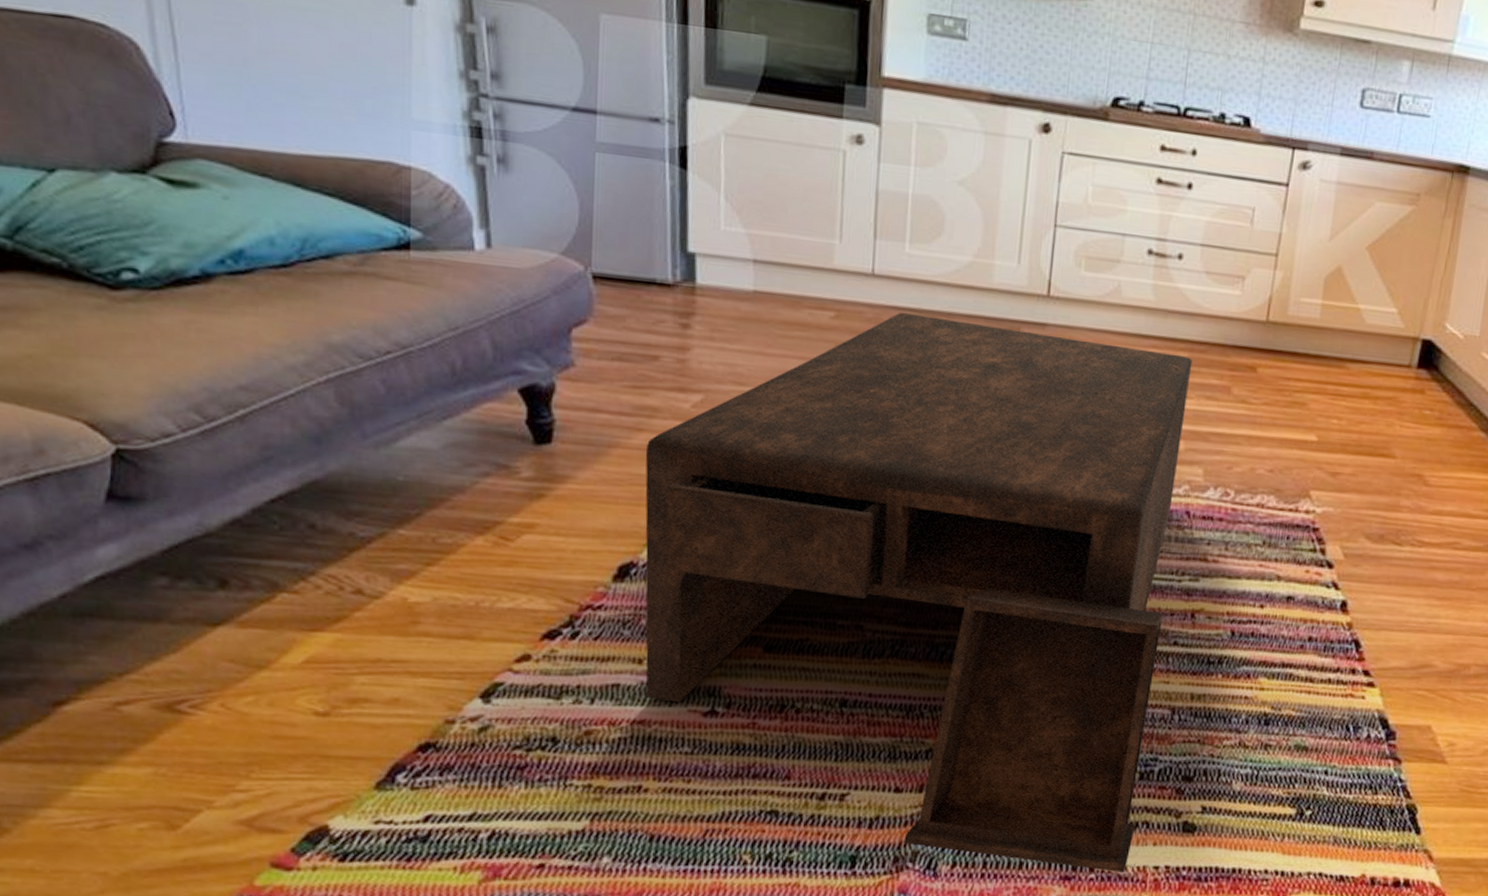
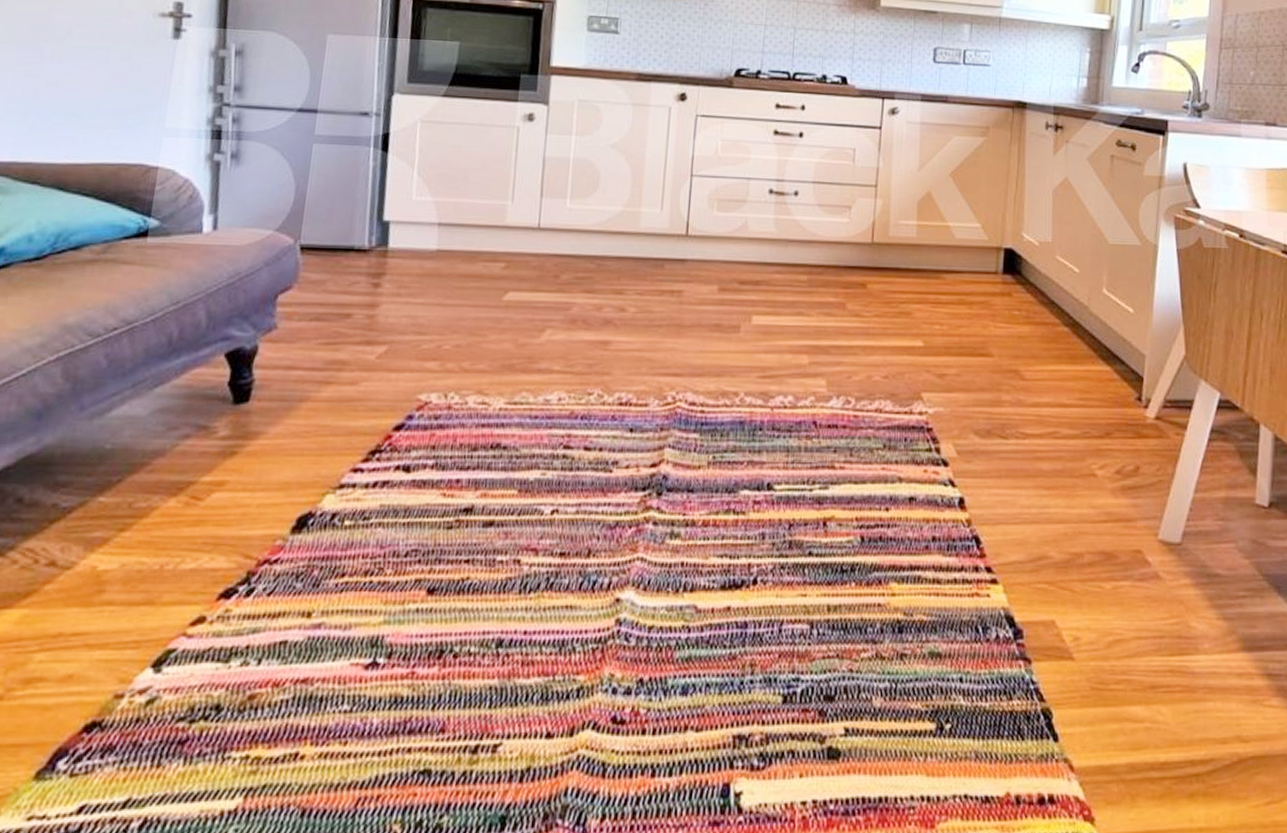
coffee table: present [645,312,1193,874] -> none [311,258,811,813]

